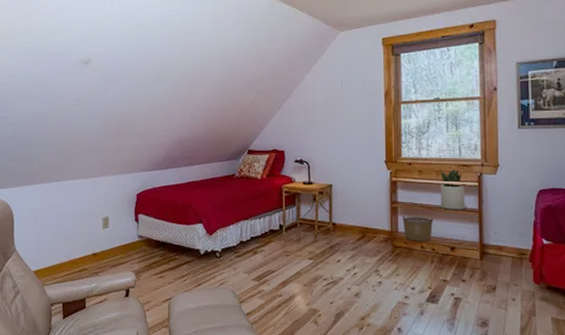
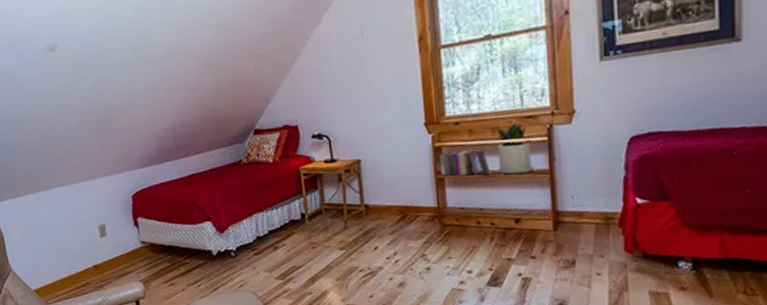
books: none [394,185,434,208] -> present [439,148,490,177]
basket: present [402,216,434,242] -> none [451,185,492,217]

